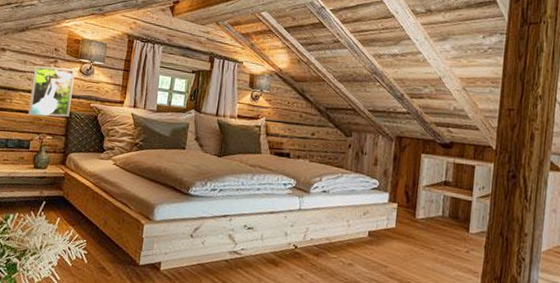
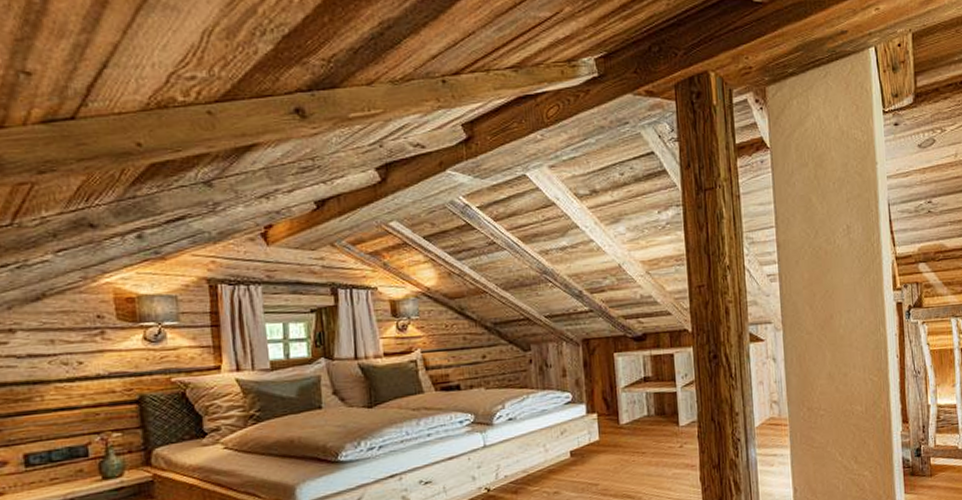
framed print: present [28,65,75,118] -> none [69,338,142,413]

